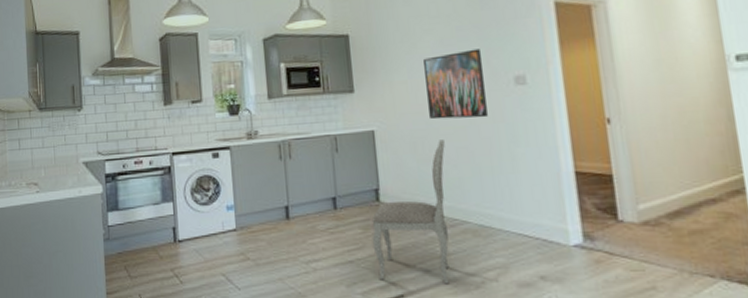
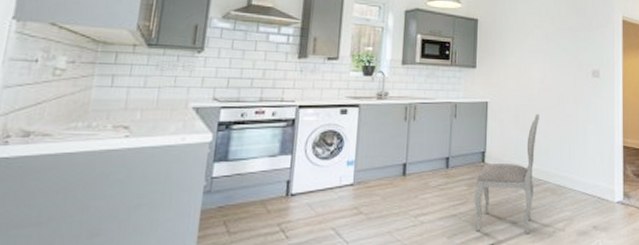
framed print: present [423,48,488,120] -> none [531,45,573,100]

